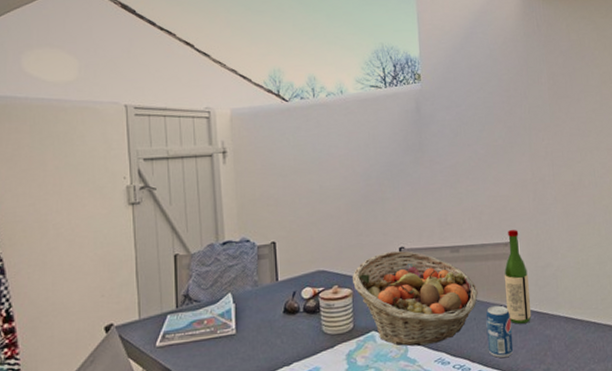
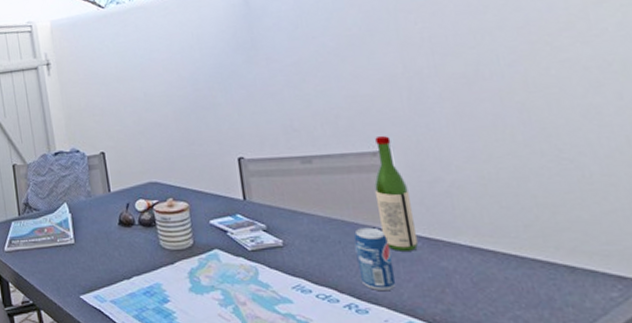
fruit basket: present [353,251,478,346] -> none [188,161,342,269]

